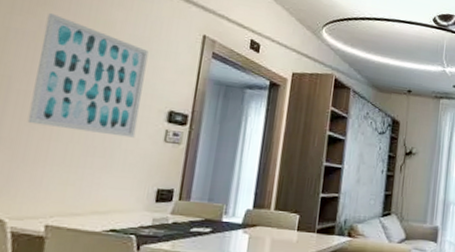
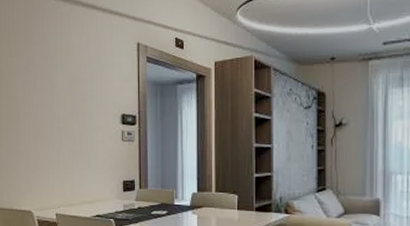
wall art: present [27,12,149,138] -> none [31,49,101,141]

